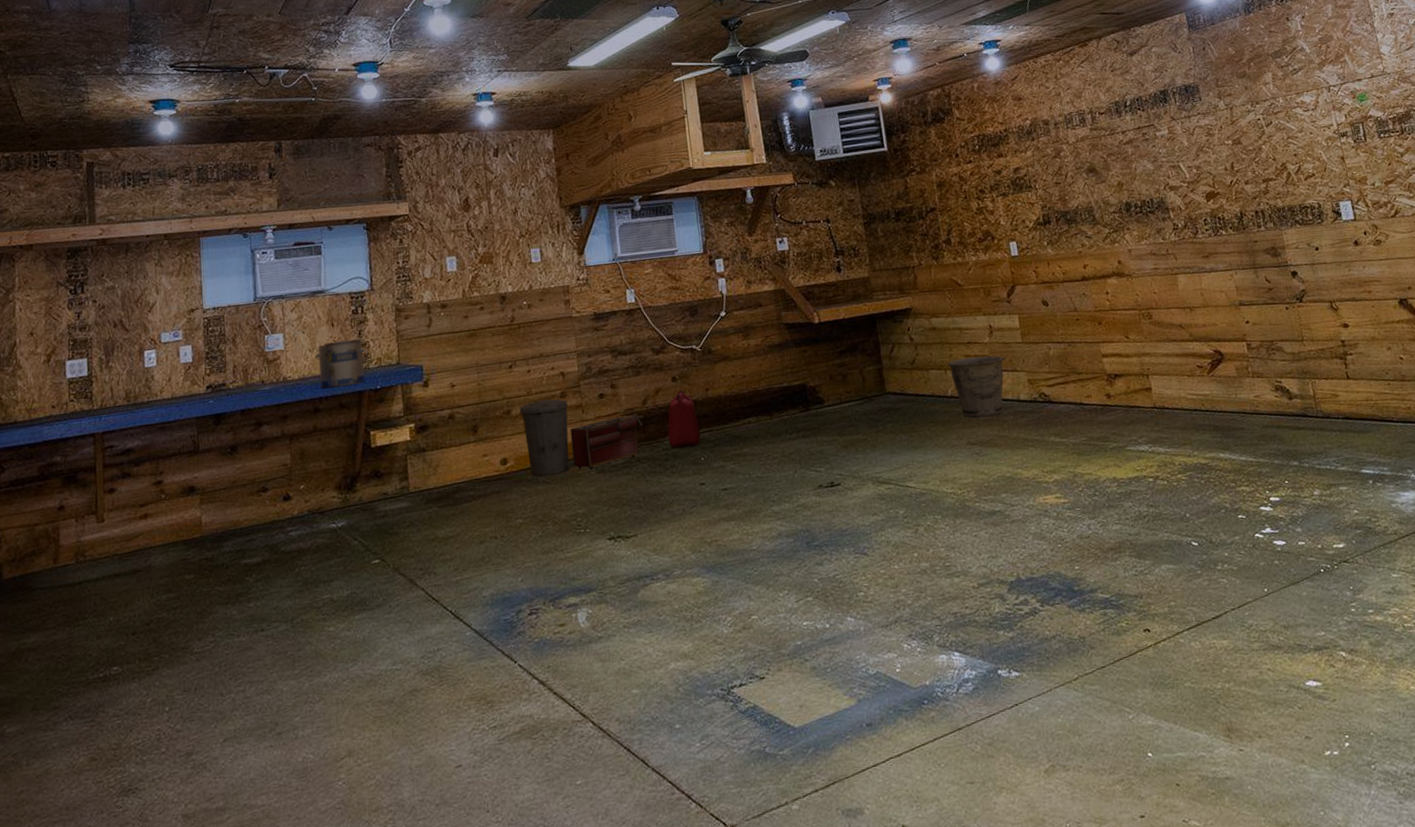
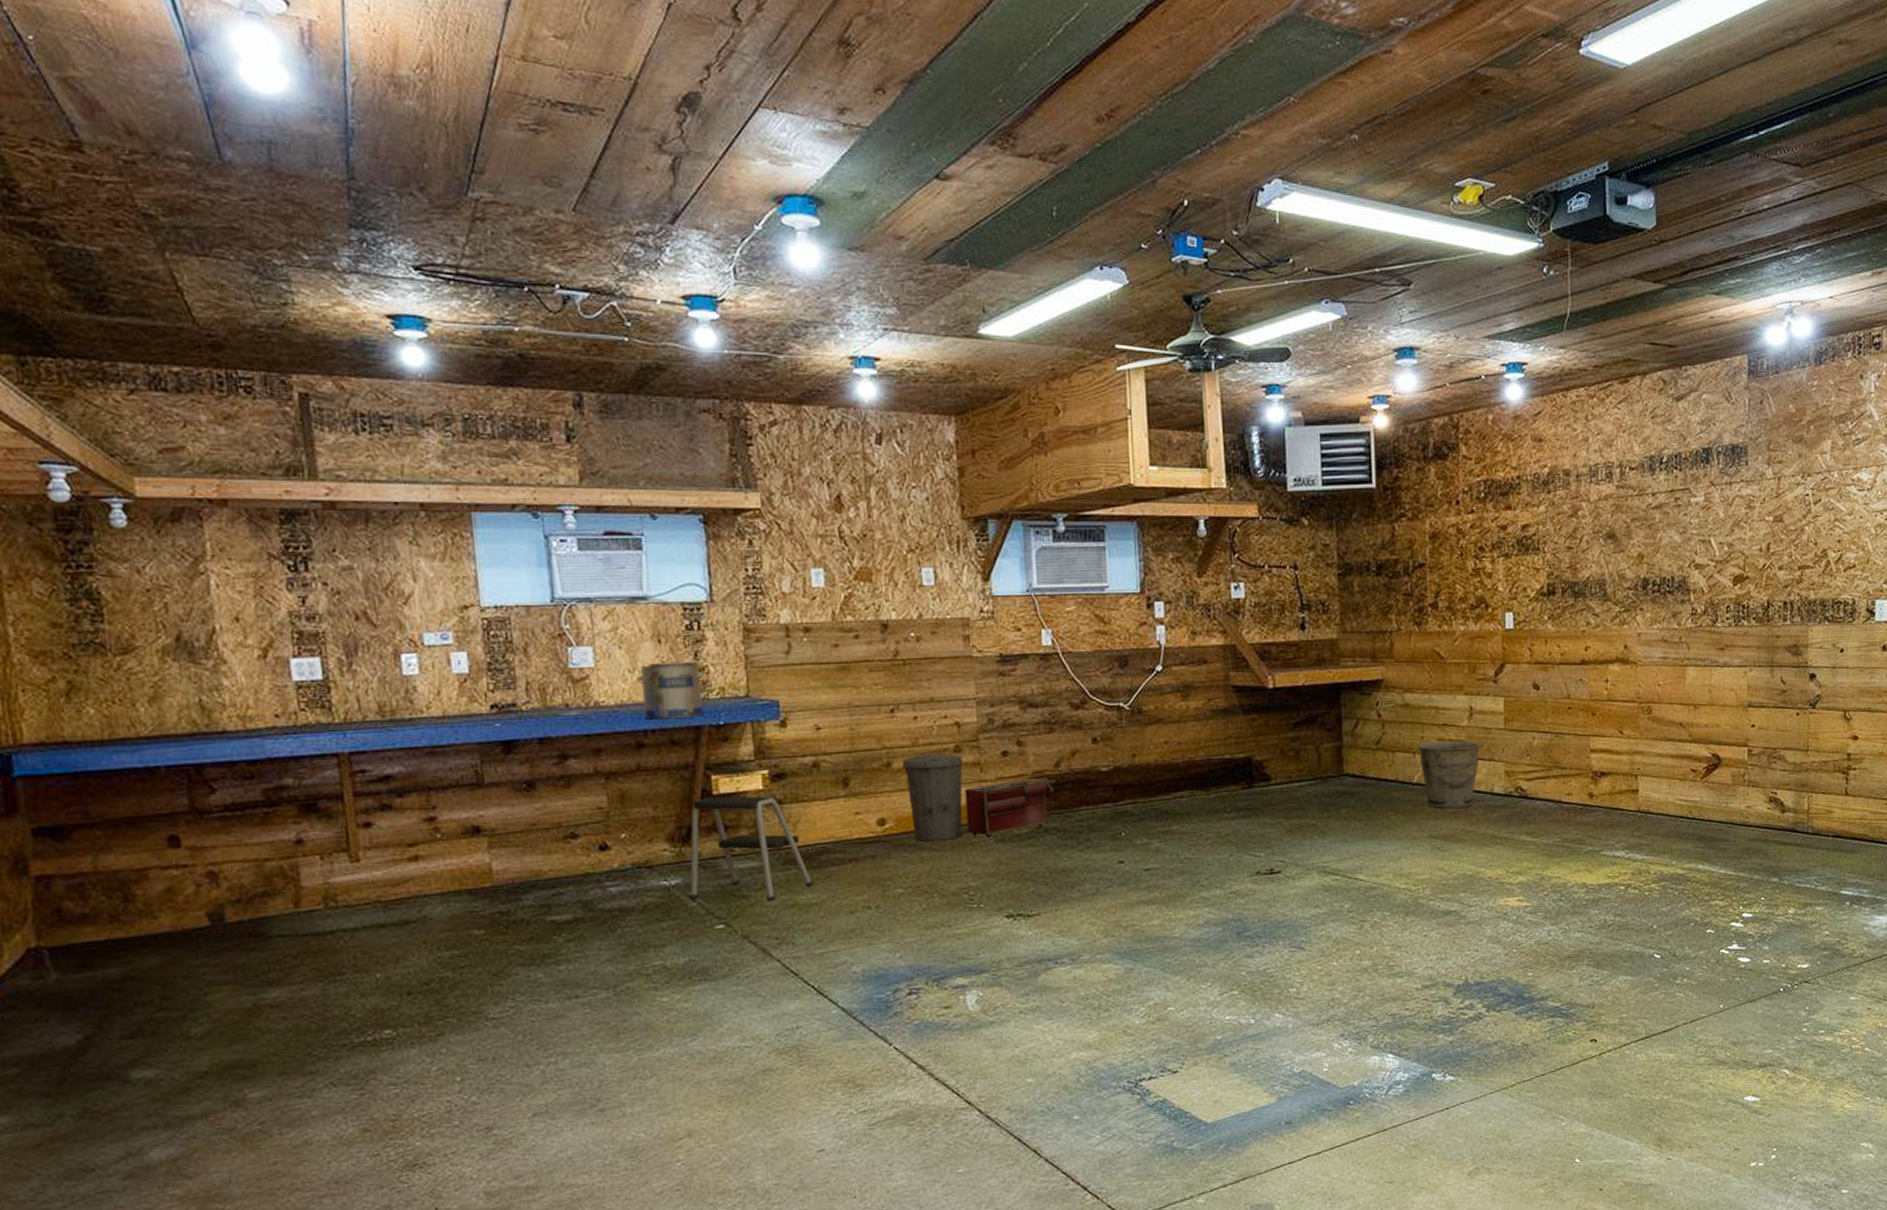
step stool: none [352,446,451,539] -> present [689,796,814,902]
fuel can: present [667,390,701,448] -> none [1083,754,1122,820]

